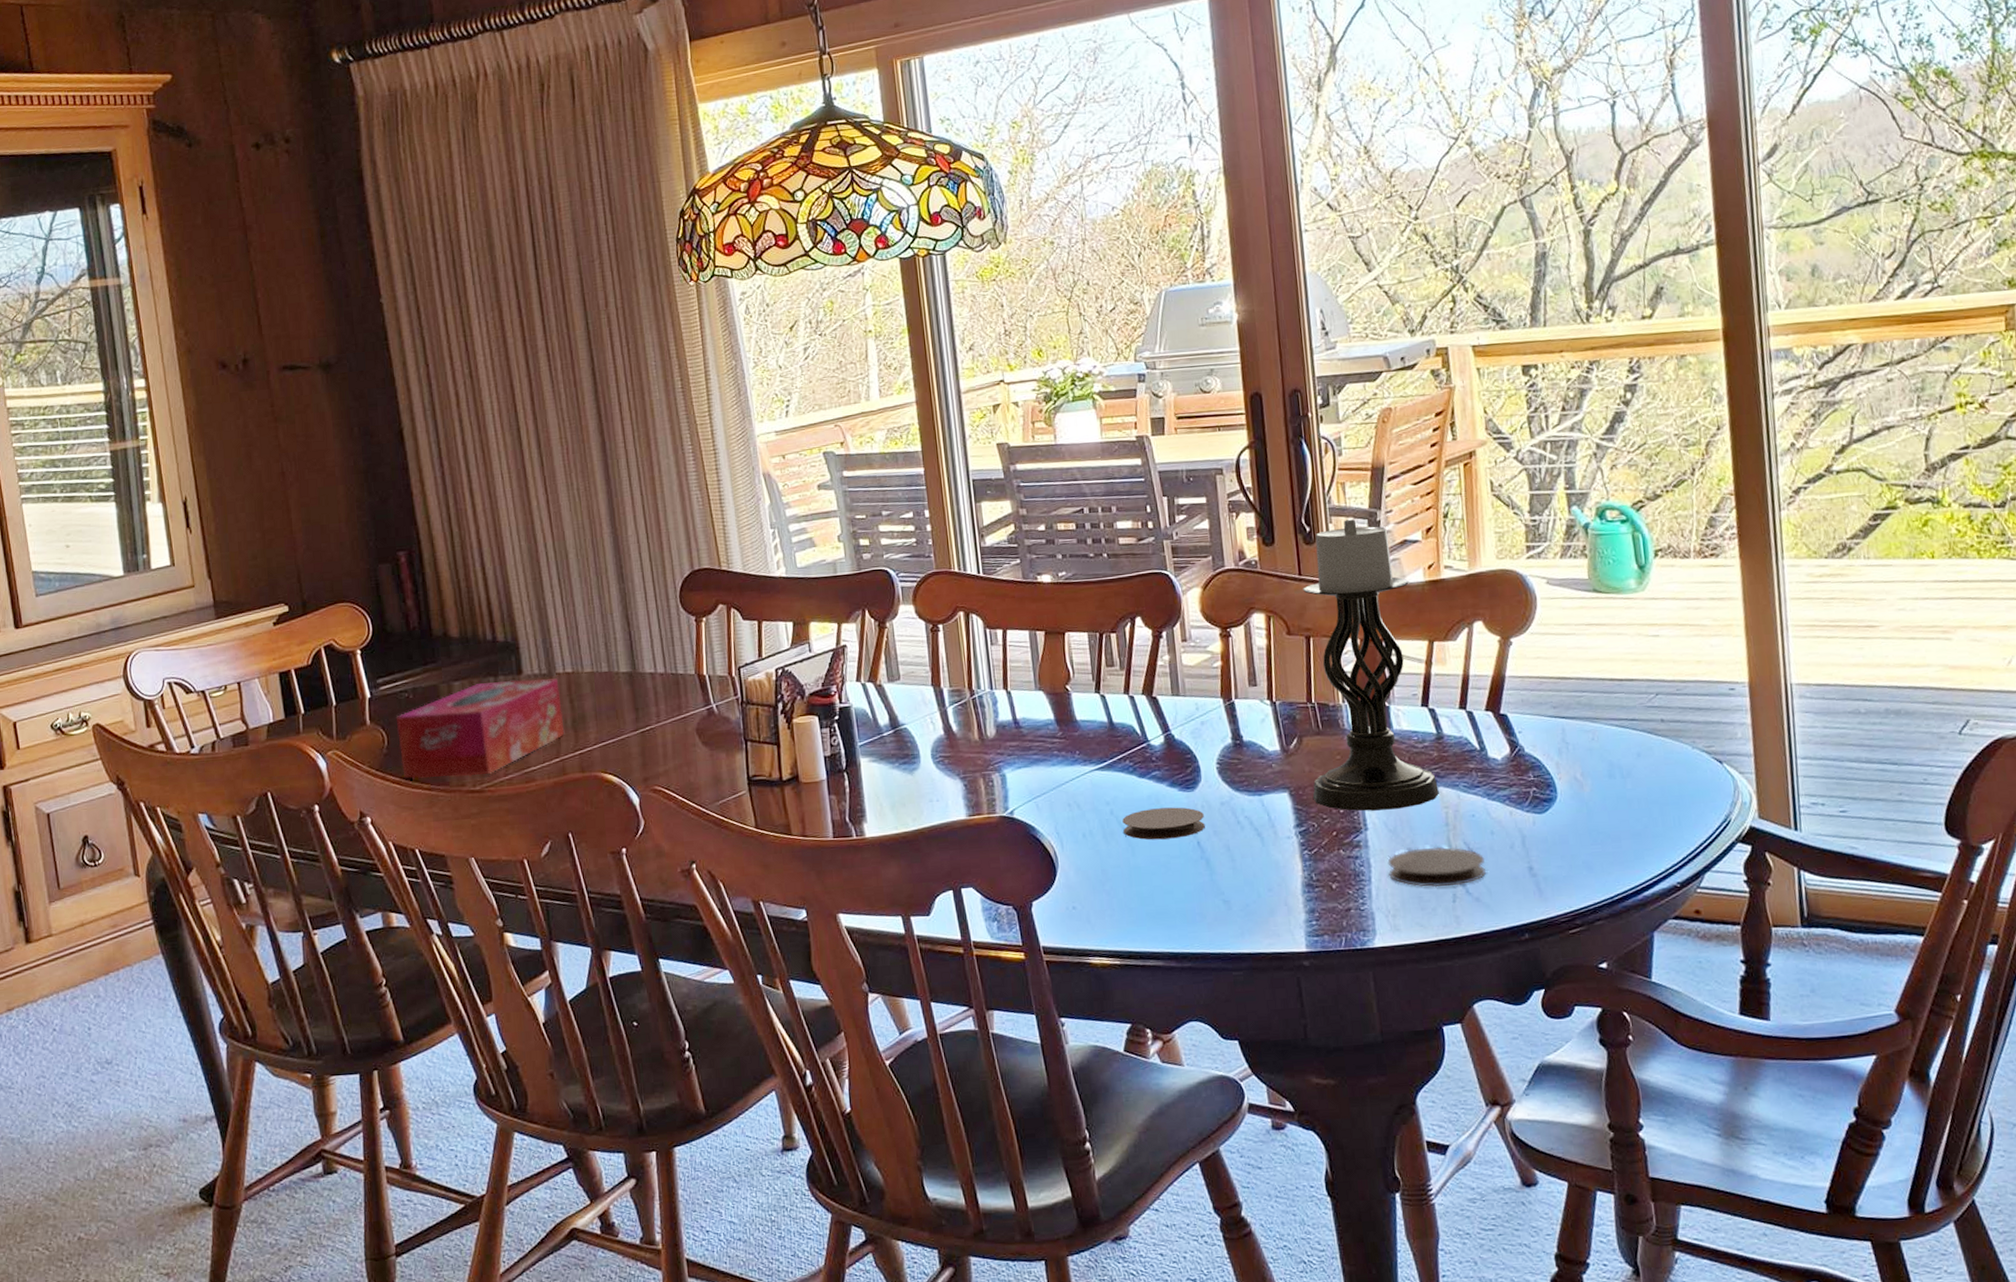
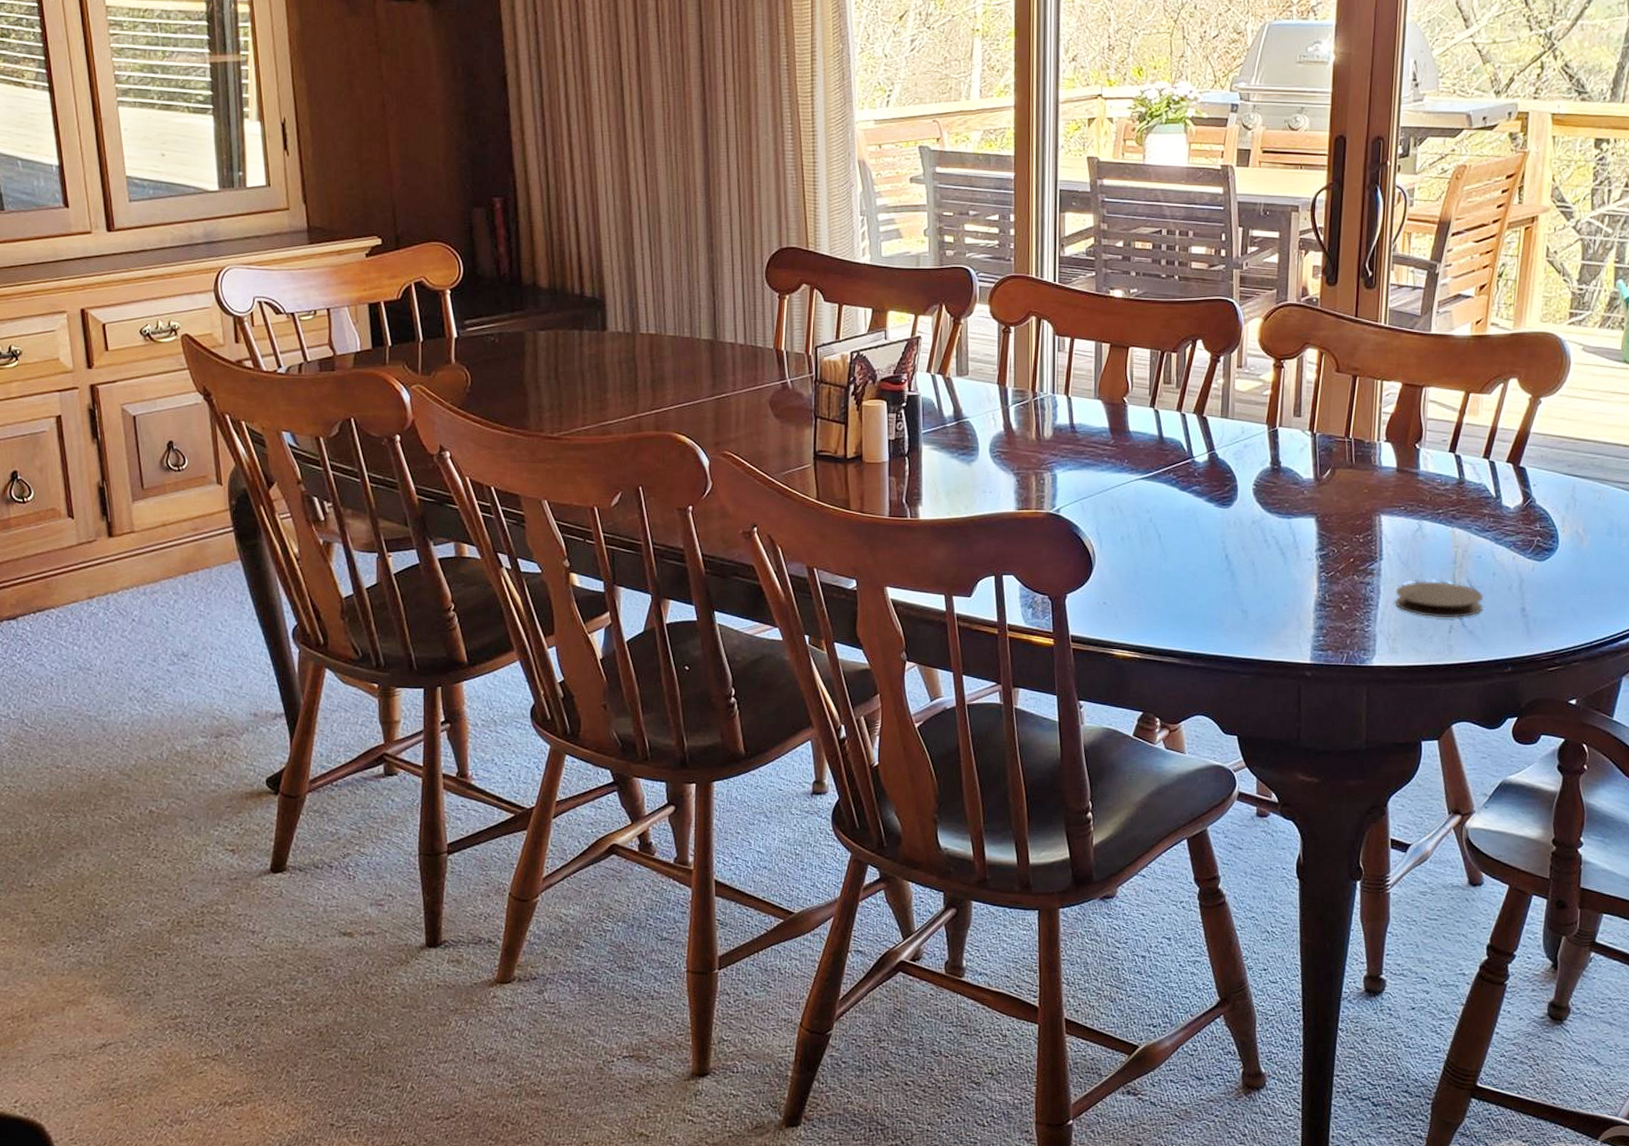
tissue box: present [395,678,565,779] -> none [480,335,643,423]
coaster: present [1122,807,1205,840] -> none [1159,520,1235,550]
candle holder: present [1303,519,1439,811] -> none [1337,269,1457,544]

